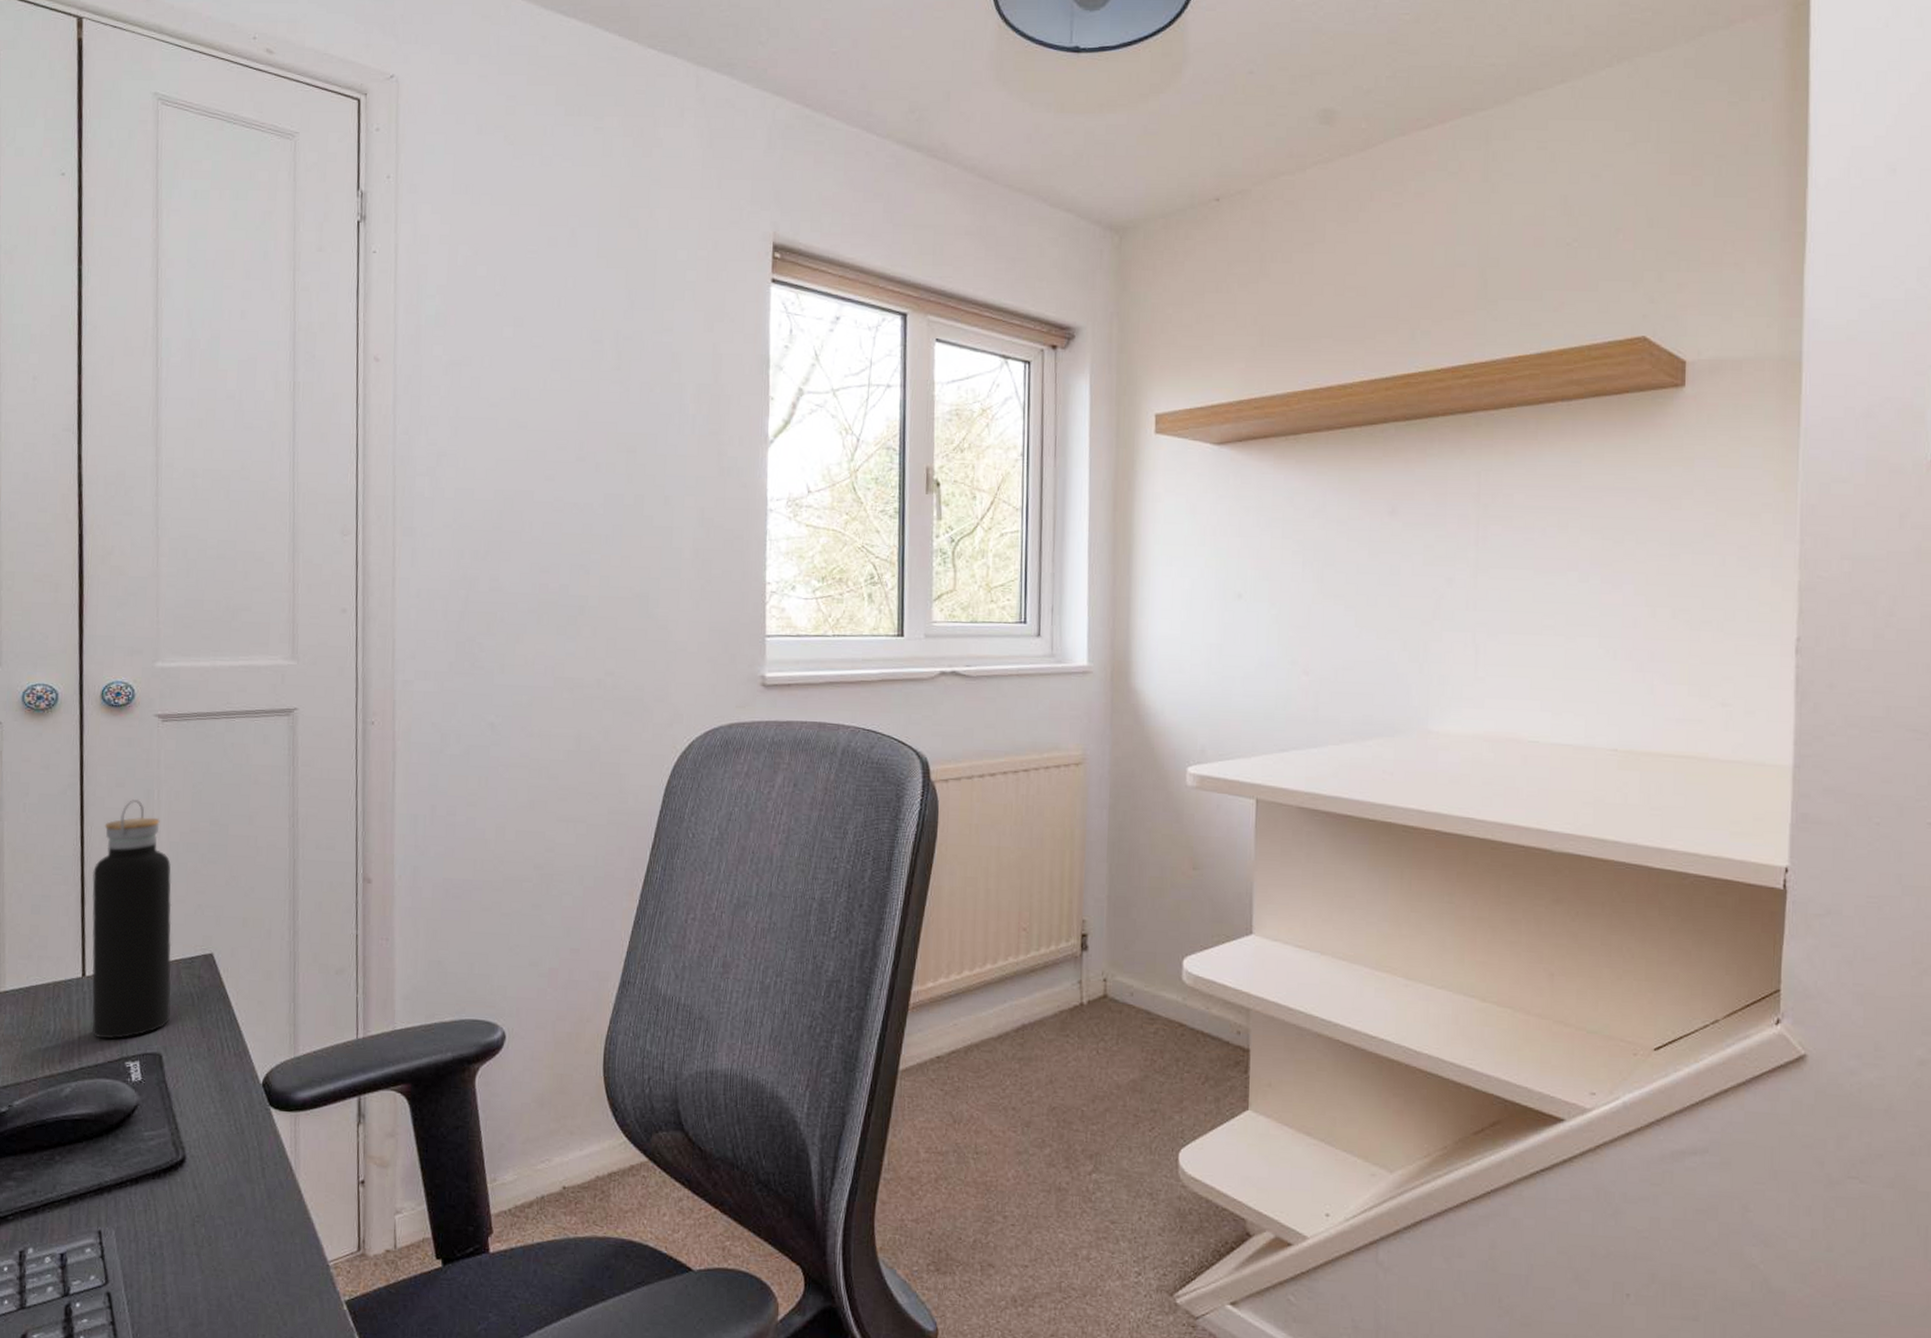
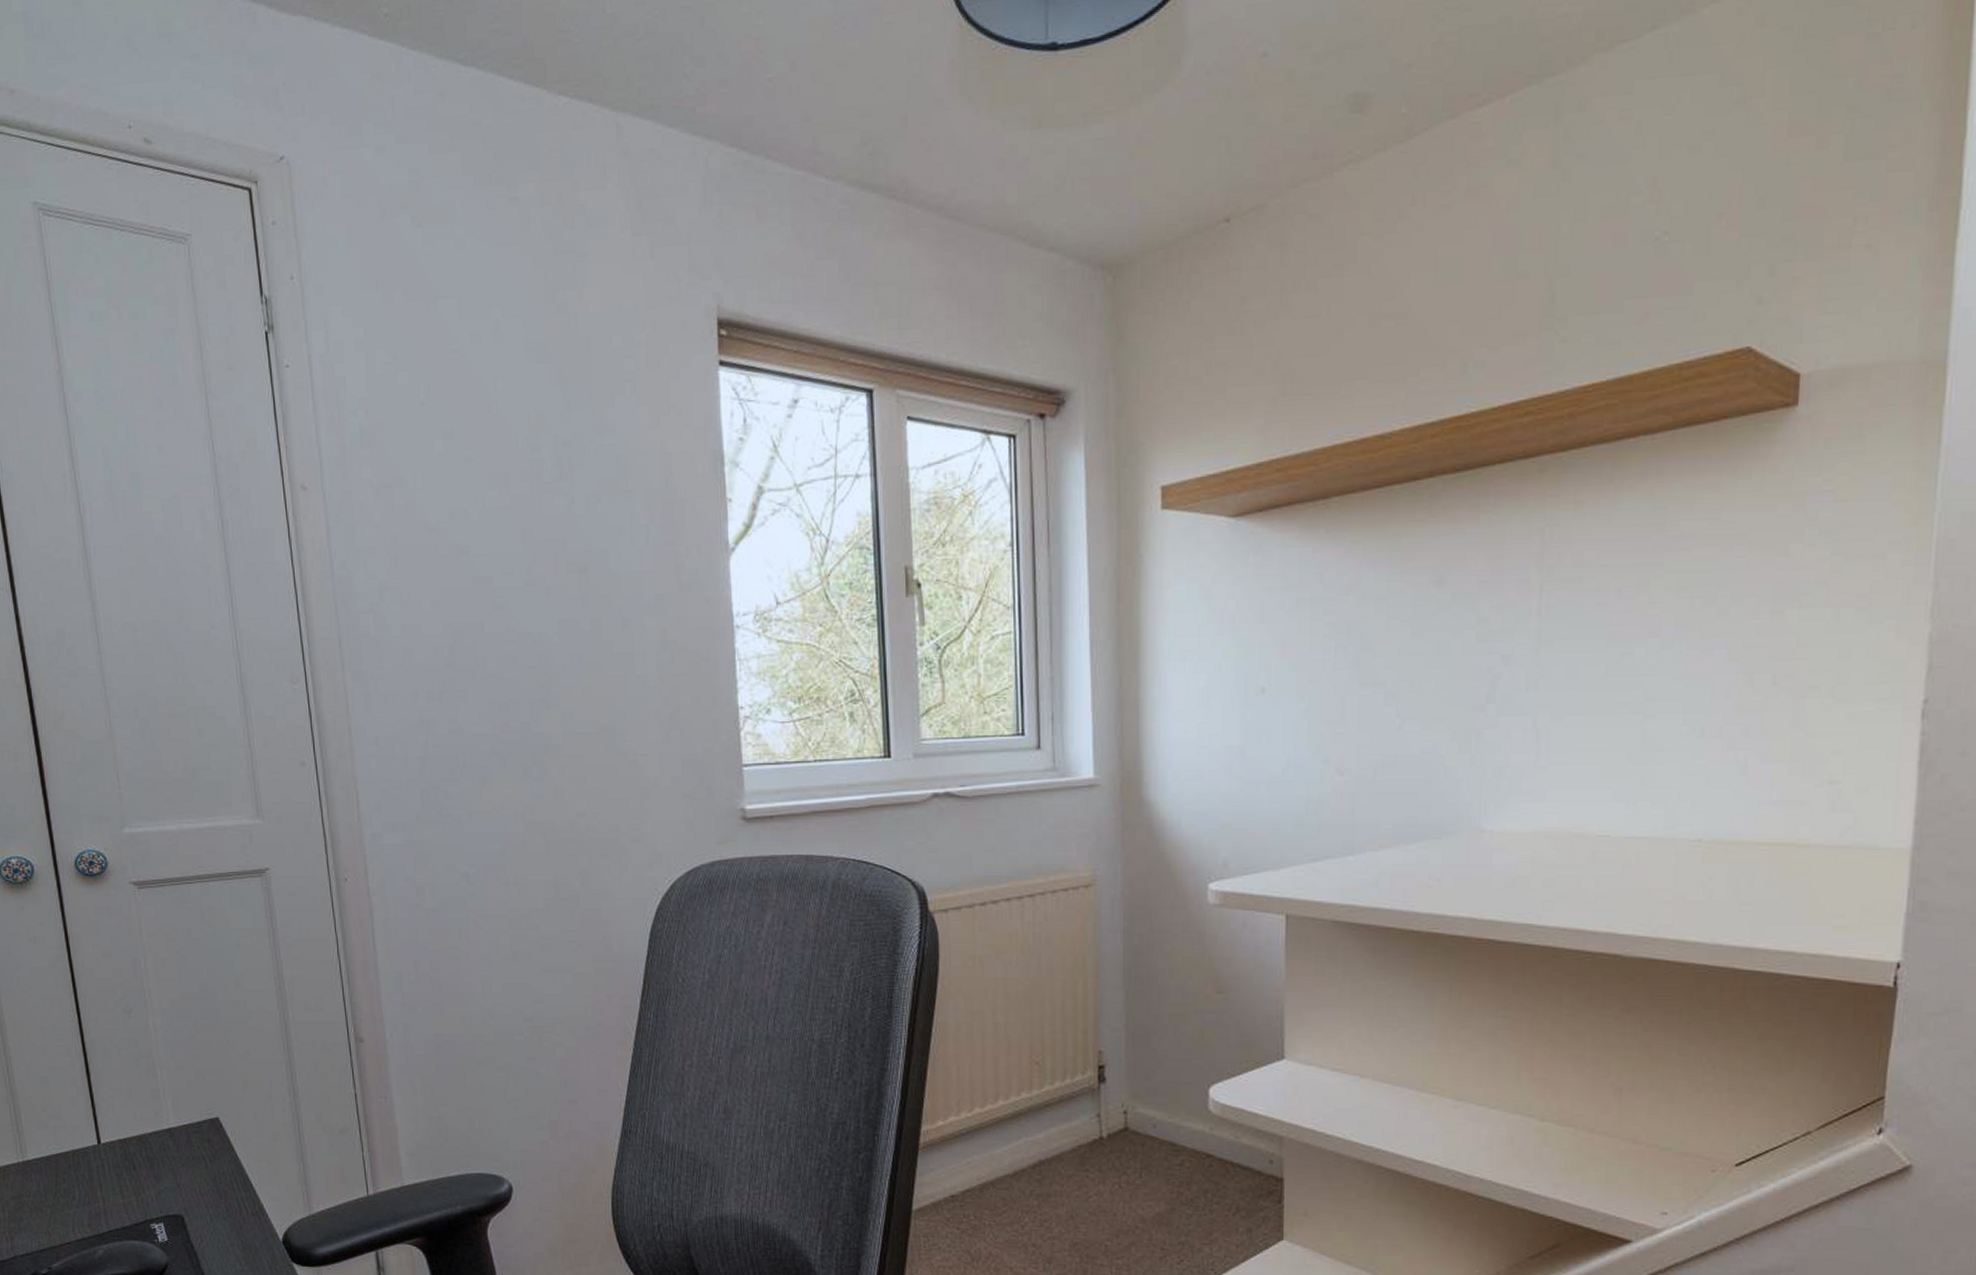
water bottle: present [91,799,172,1039] -> none [92,968,187,1203]

